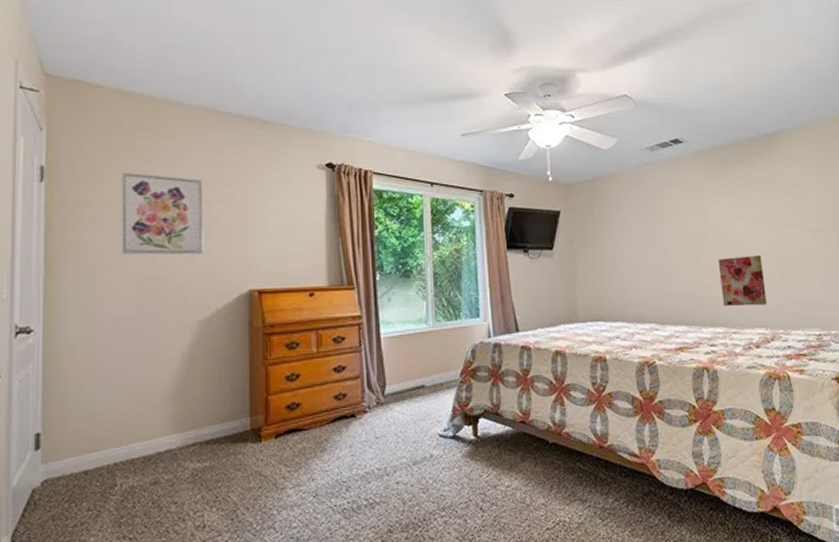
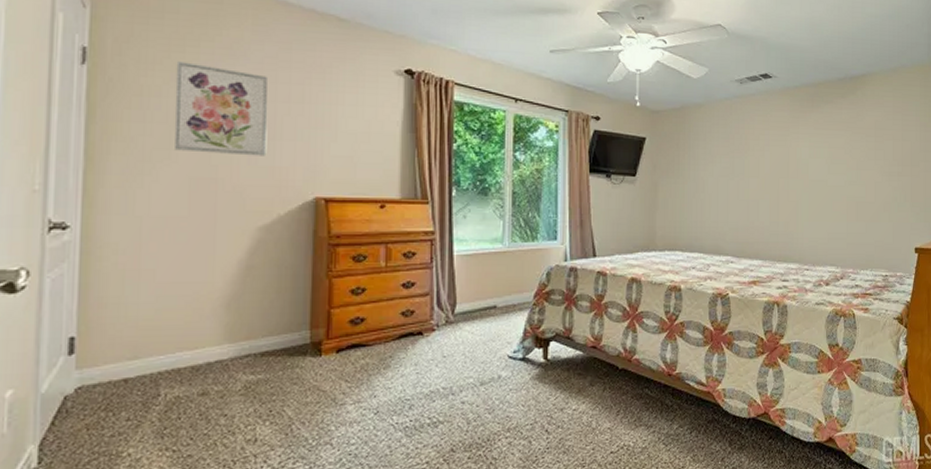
wall art: present [718,254,767,307] -> none [796,194,840,244]

